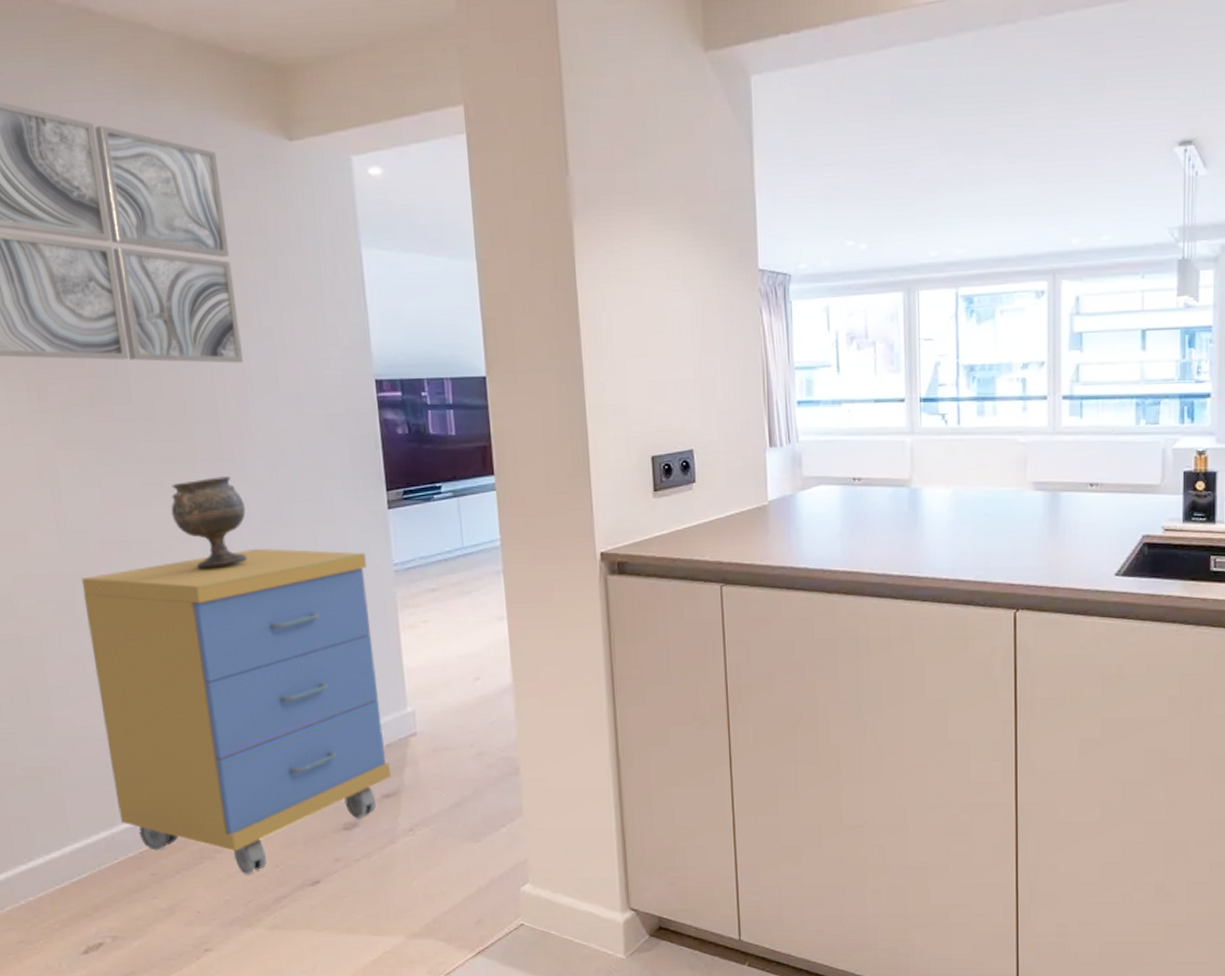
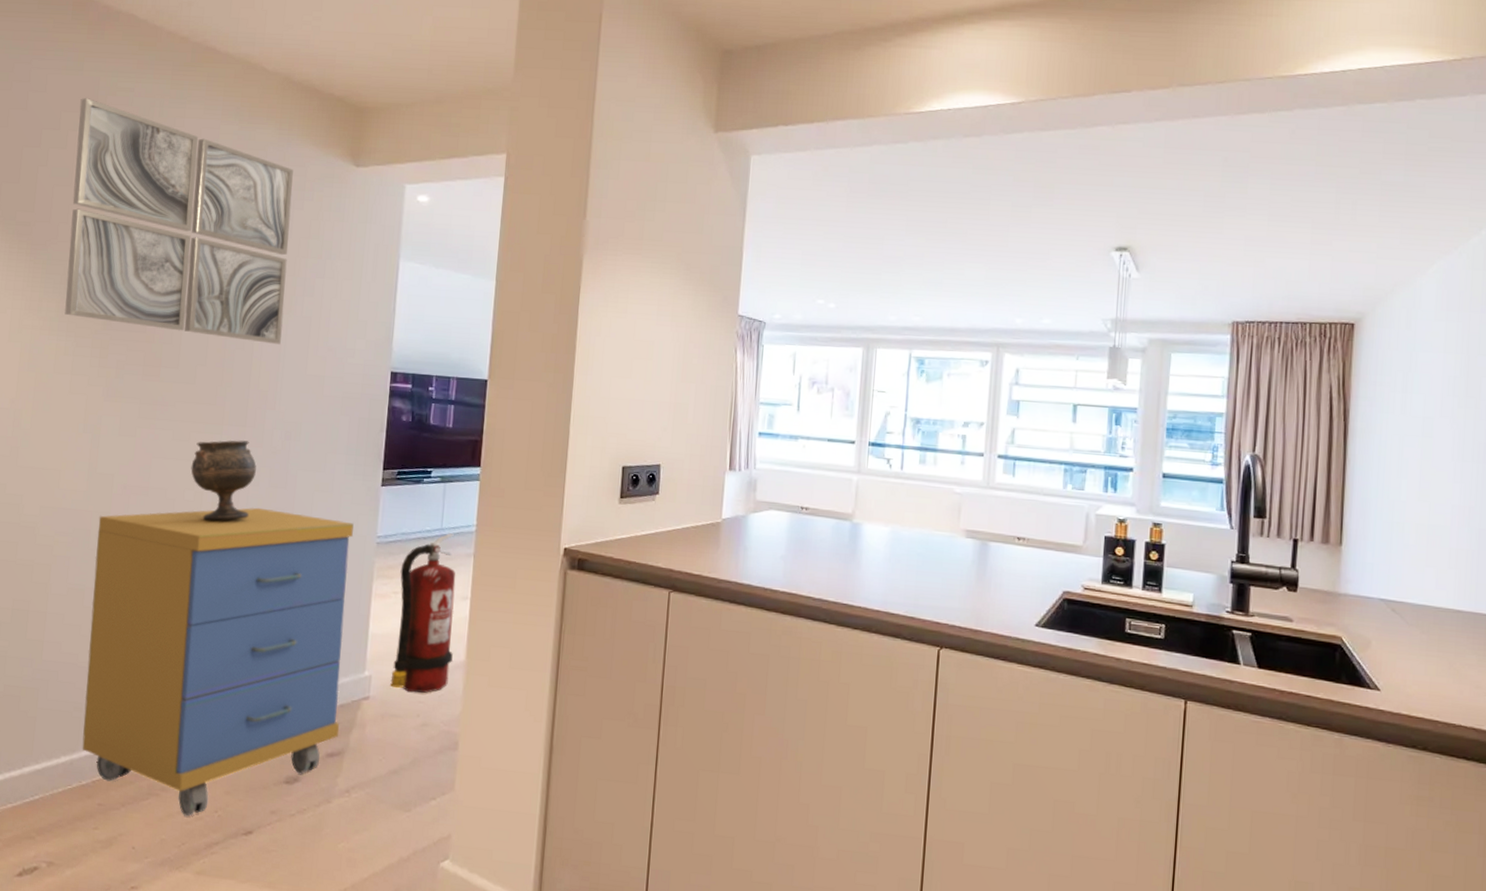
fire extinguisher: none [425,551,499,723] -> present [390,533,456,694]

